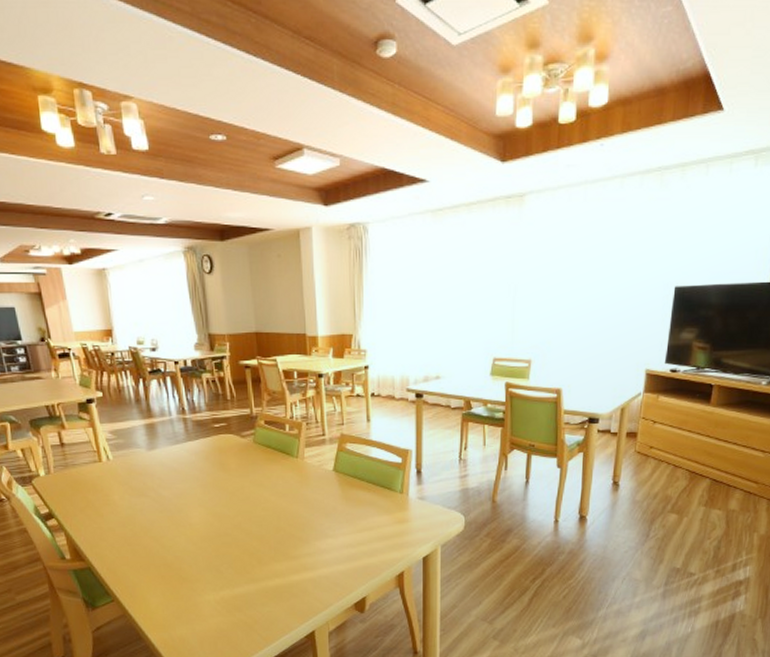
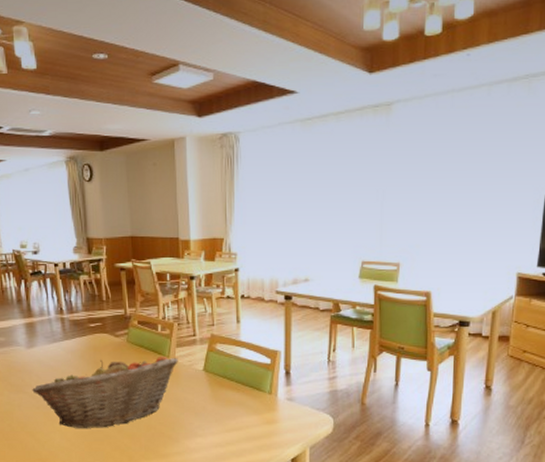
fruit basket: none [154,456,307,533] -> present [32,356,178,429]

